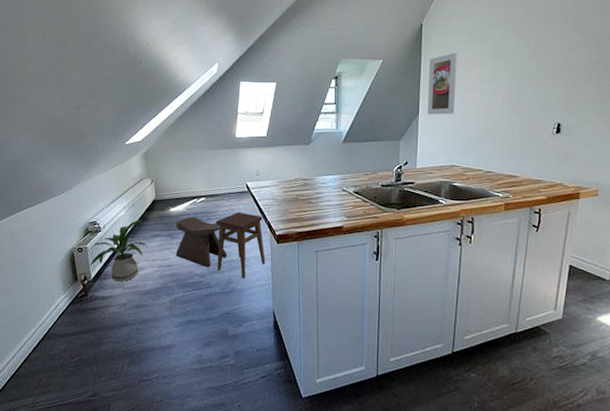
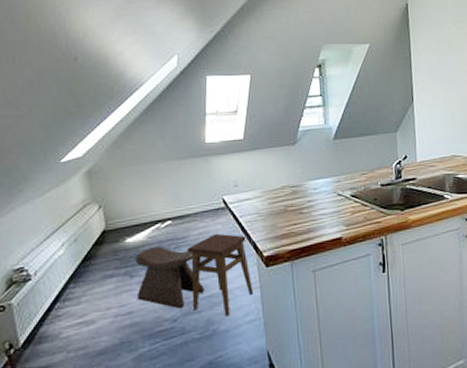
house plant: present [89,219,148,282] -> none [15,257,99,345]
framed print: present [427,52,458,115] -> none [419,33,451,102]

